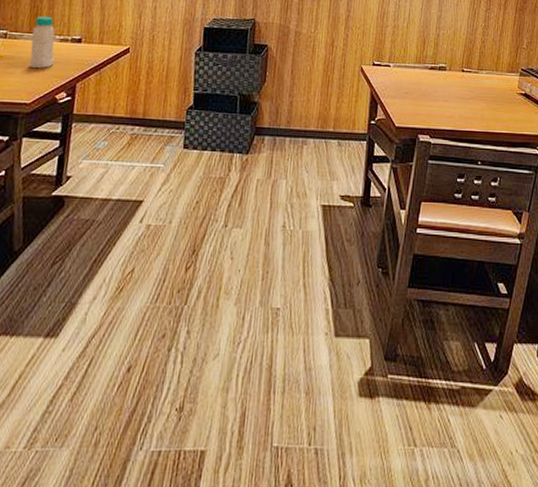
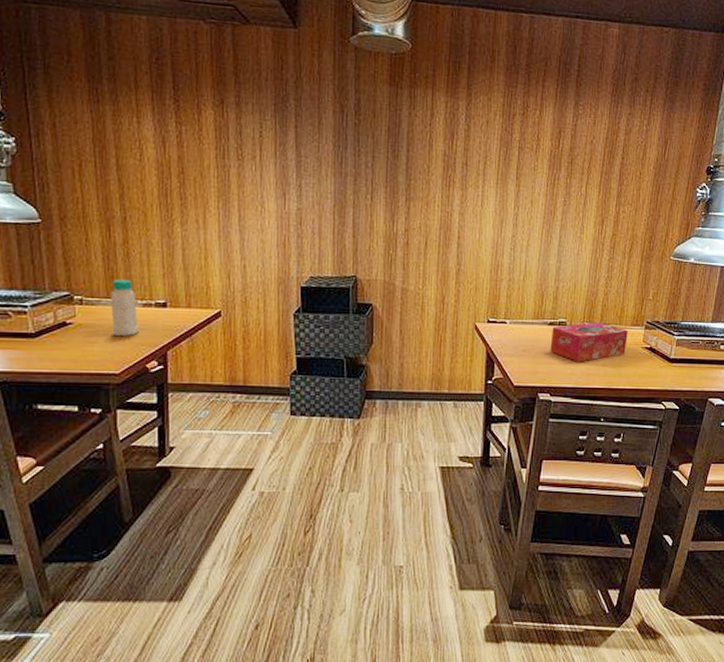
tissue box: none [430,68,504,106] -> present [550,322,628,362]

